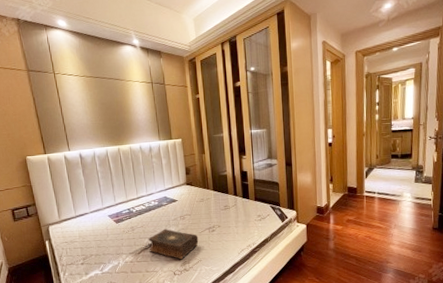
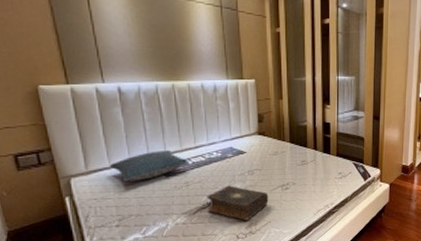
pillow: none [76,201,132,228] -> present [110,150,188,182]

